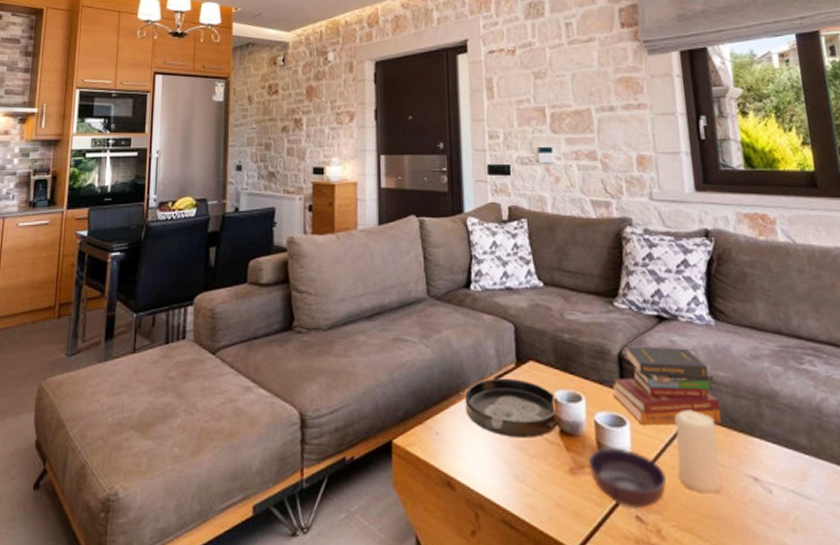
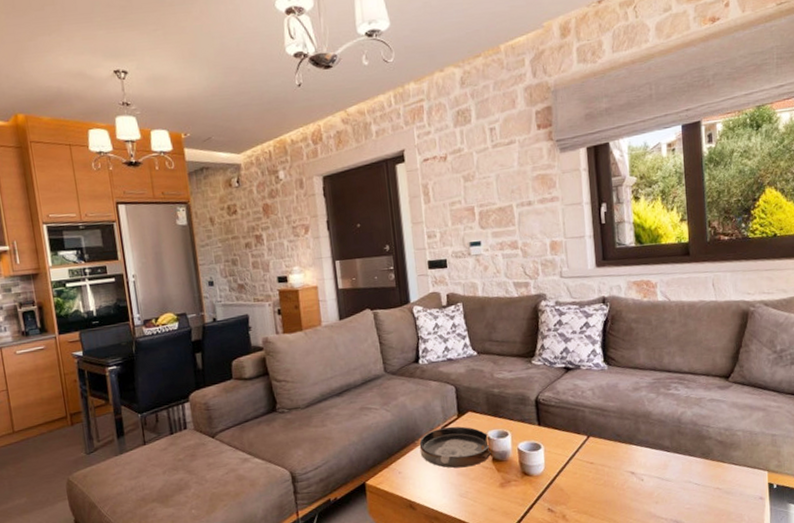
bowl: present [587,447,666,509] -> none [513,465,570,505]
books: present [612,346,722,425] -> none [531,388,610,447]
candle: present [675,410,723,494] -> none [576,432,609,487]

